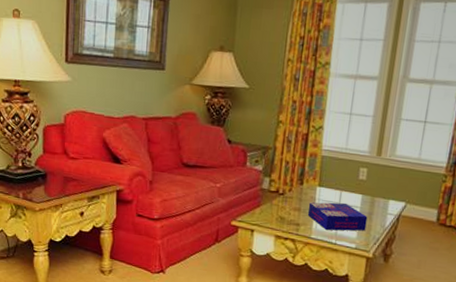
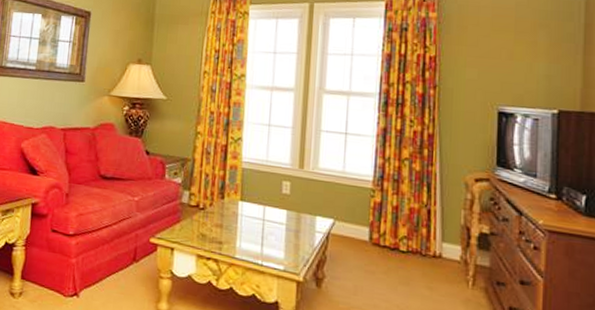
board game: present [307,202,368,231] -> none [230,217,295,251]

